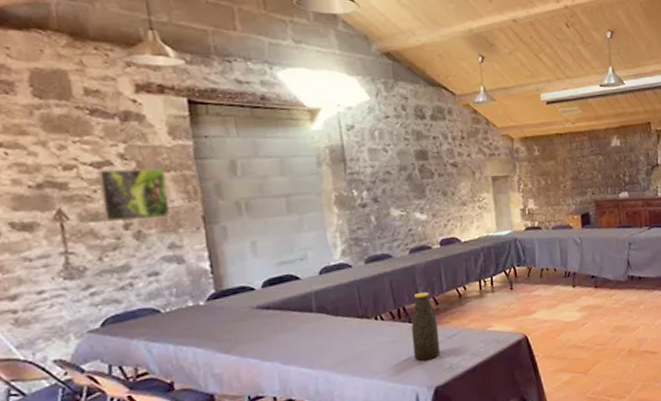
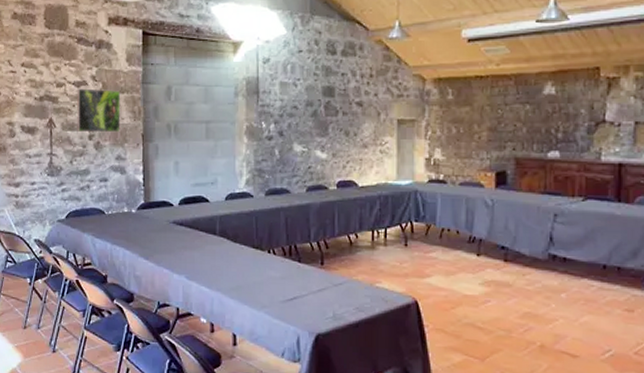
bottle: present [411,291,441,361] -> none [299,232,326,304]

